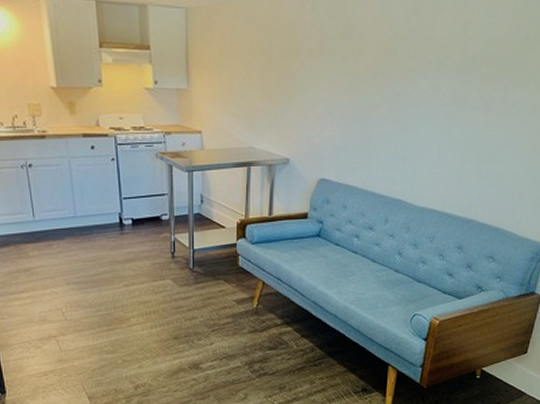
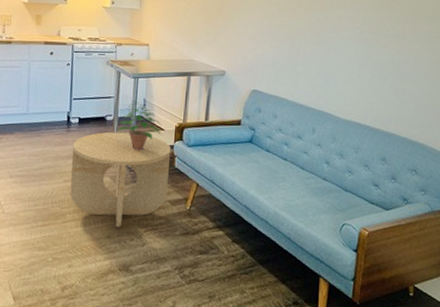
side table: none [129,232,234,329] -> present [70,132,171,228]
potted plant: none [174,196,223,251] -> present [117,100,162,151]

